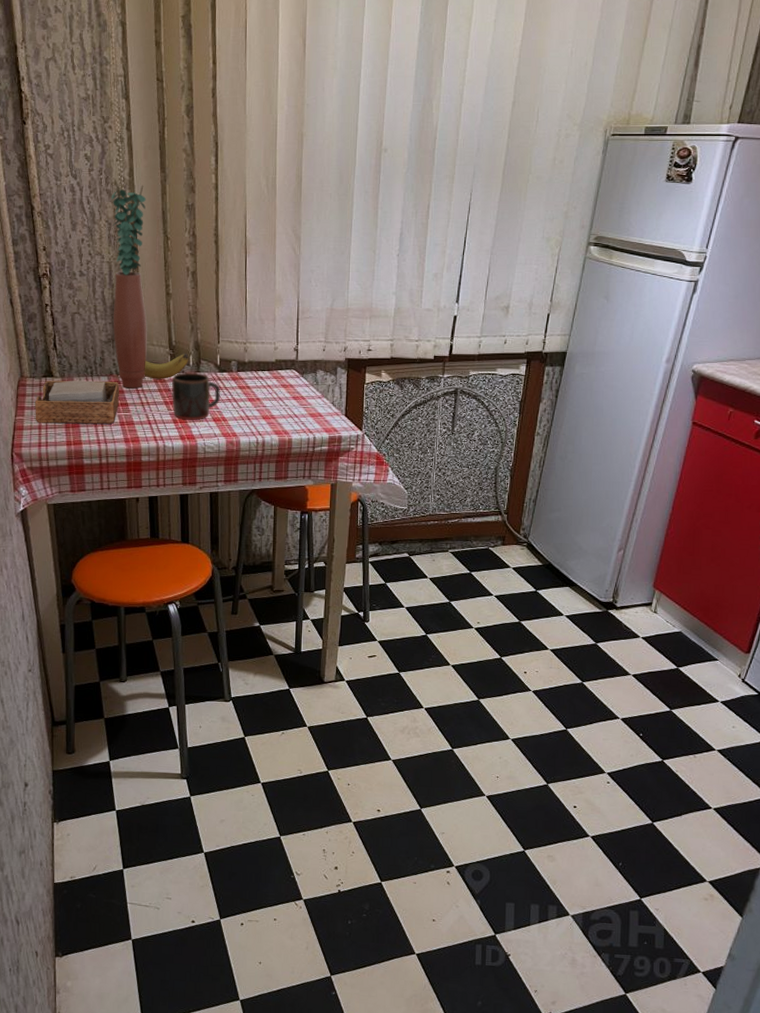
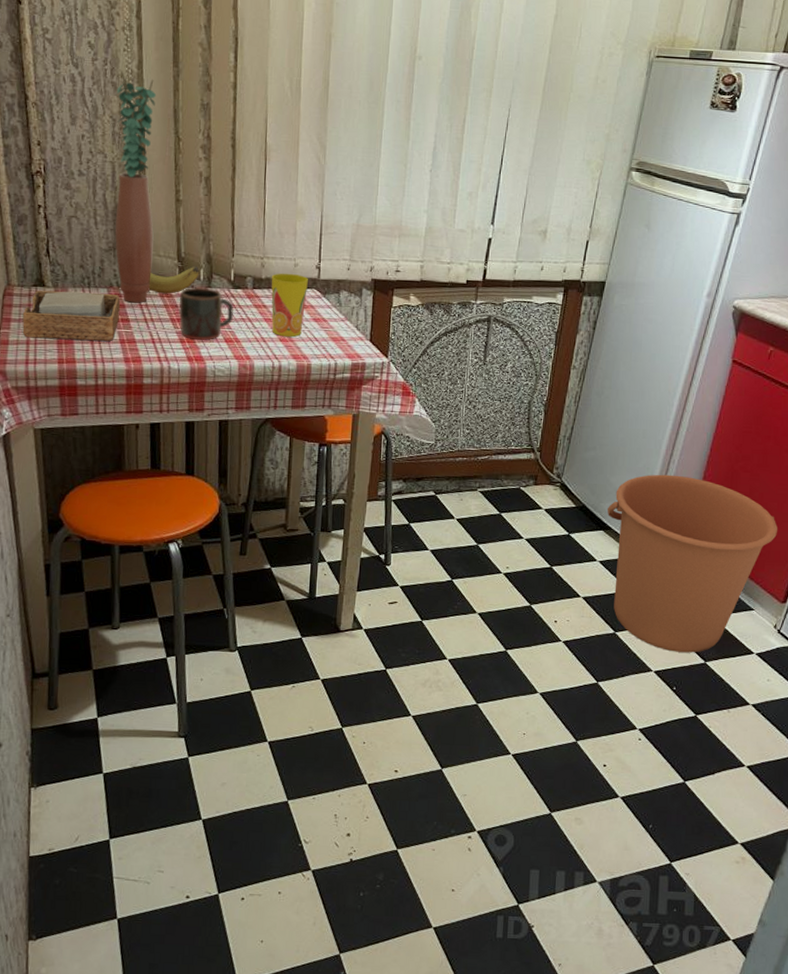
cup: none [253,356,287,415] -> present [271,273,308,337]
bucket: none [572,532,740,701] -> present [607,474,777,653]

